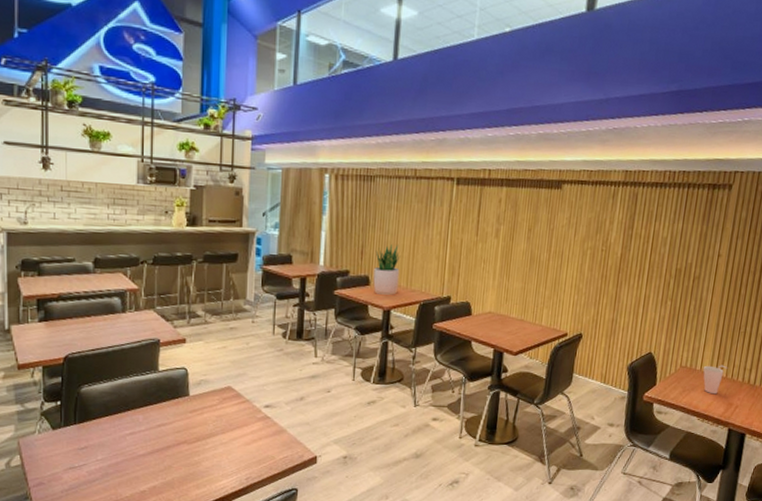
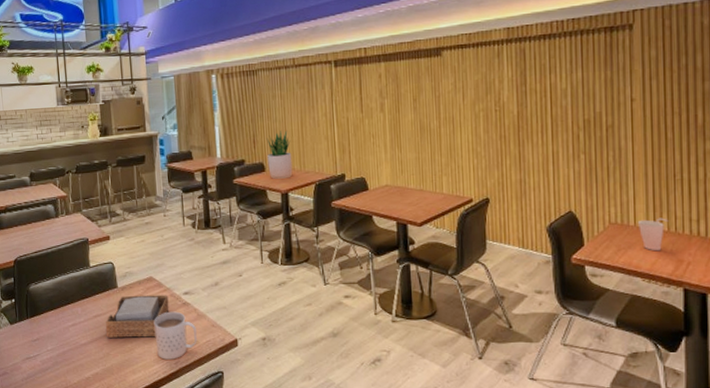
napkin holder: none [169,405,247,451] -> present [105,295,169,338]
mug: none [226,424,274,475] -> present [154,311,197,360]

